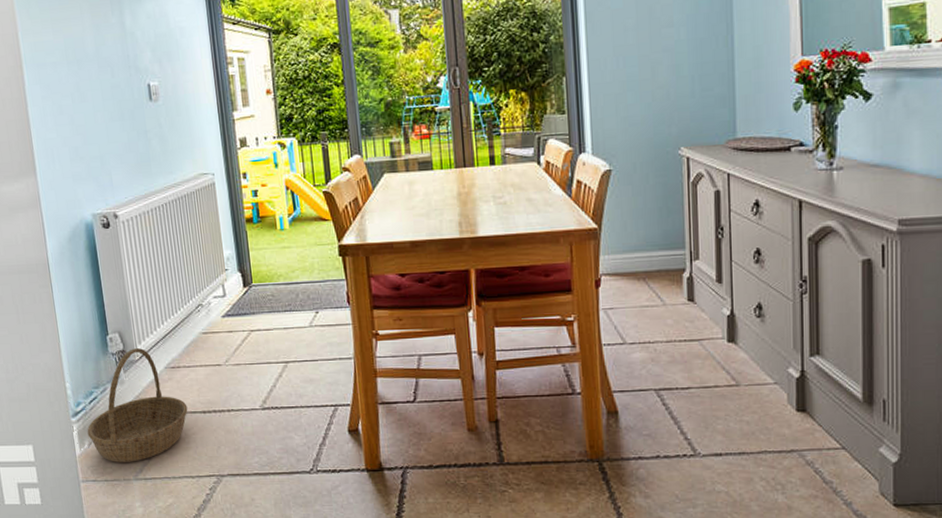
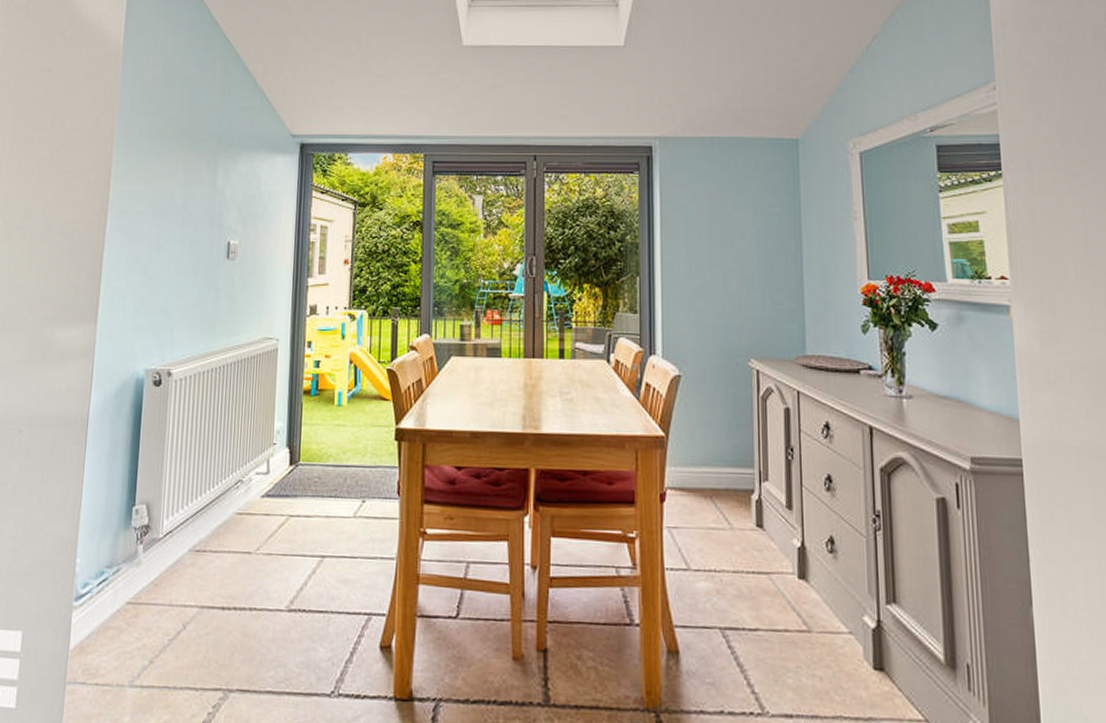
basket: present [87,347,188,462] -> none [87,523,206,664]

